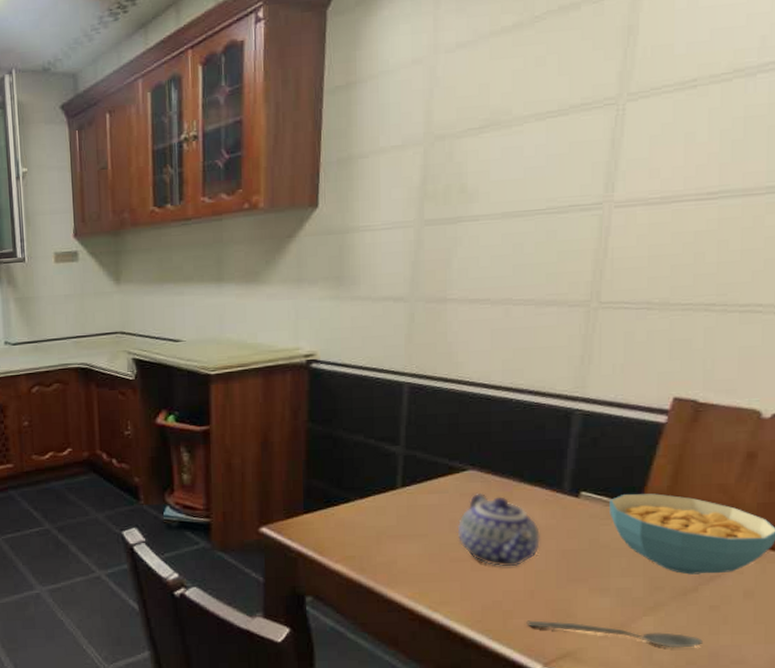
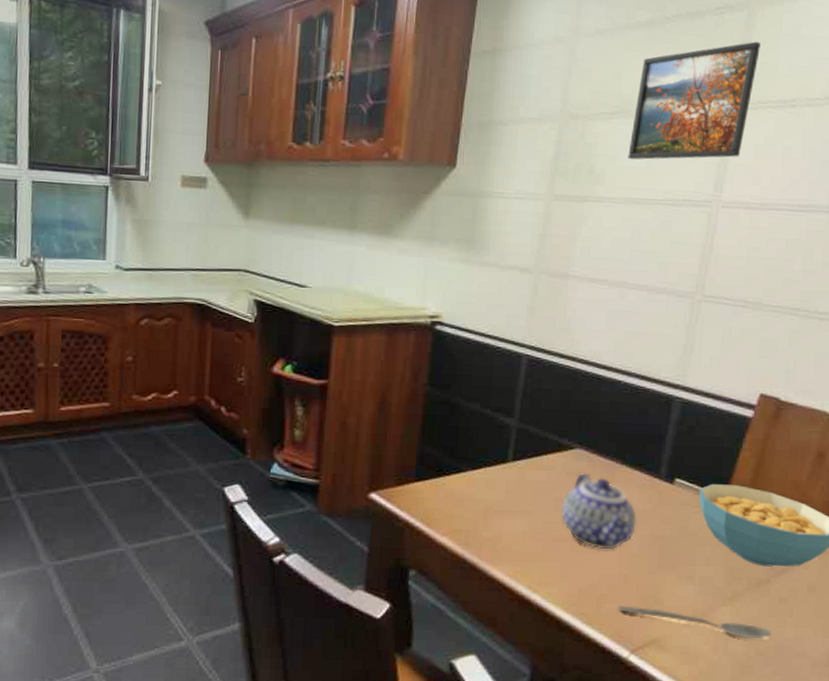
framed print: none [502,23,649,173] -> present [628,41,761,160]

